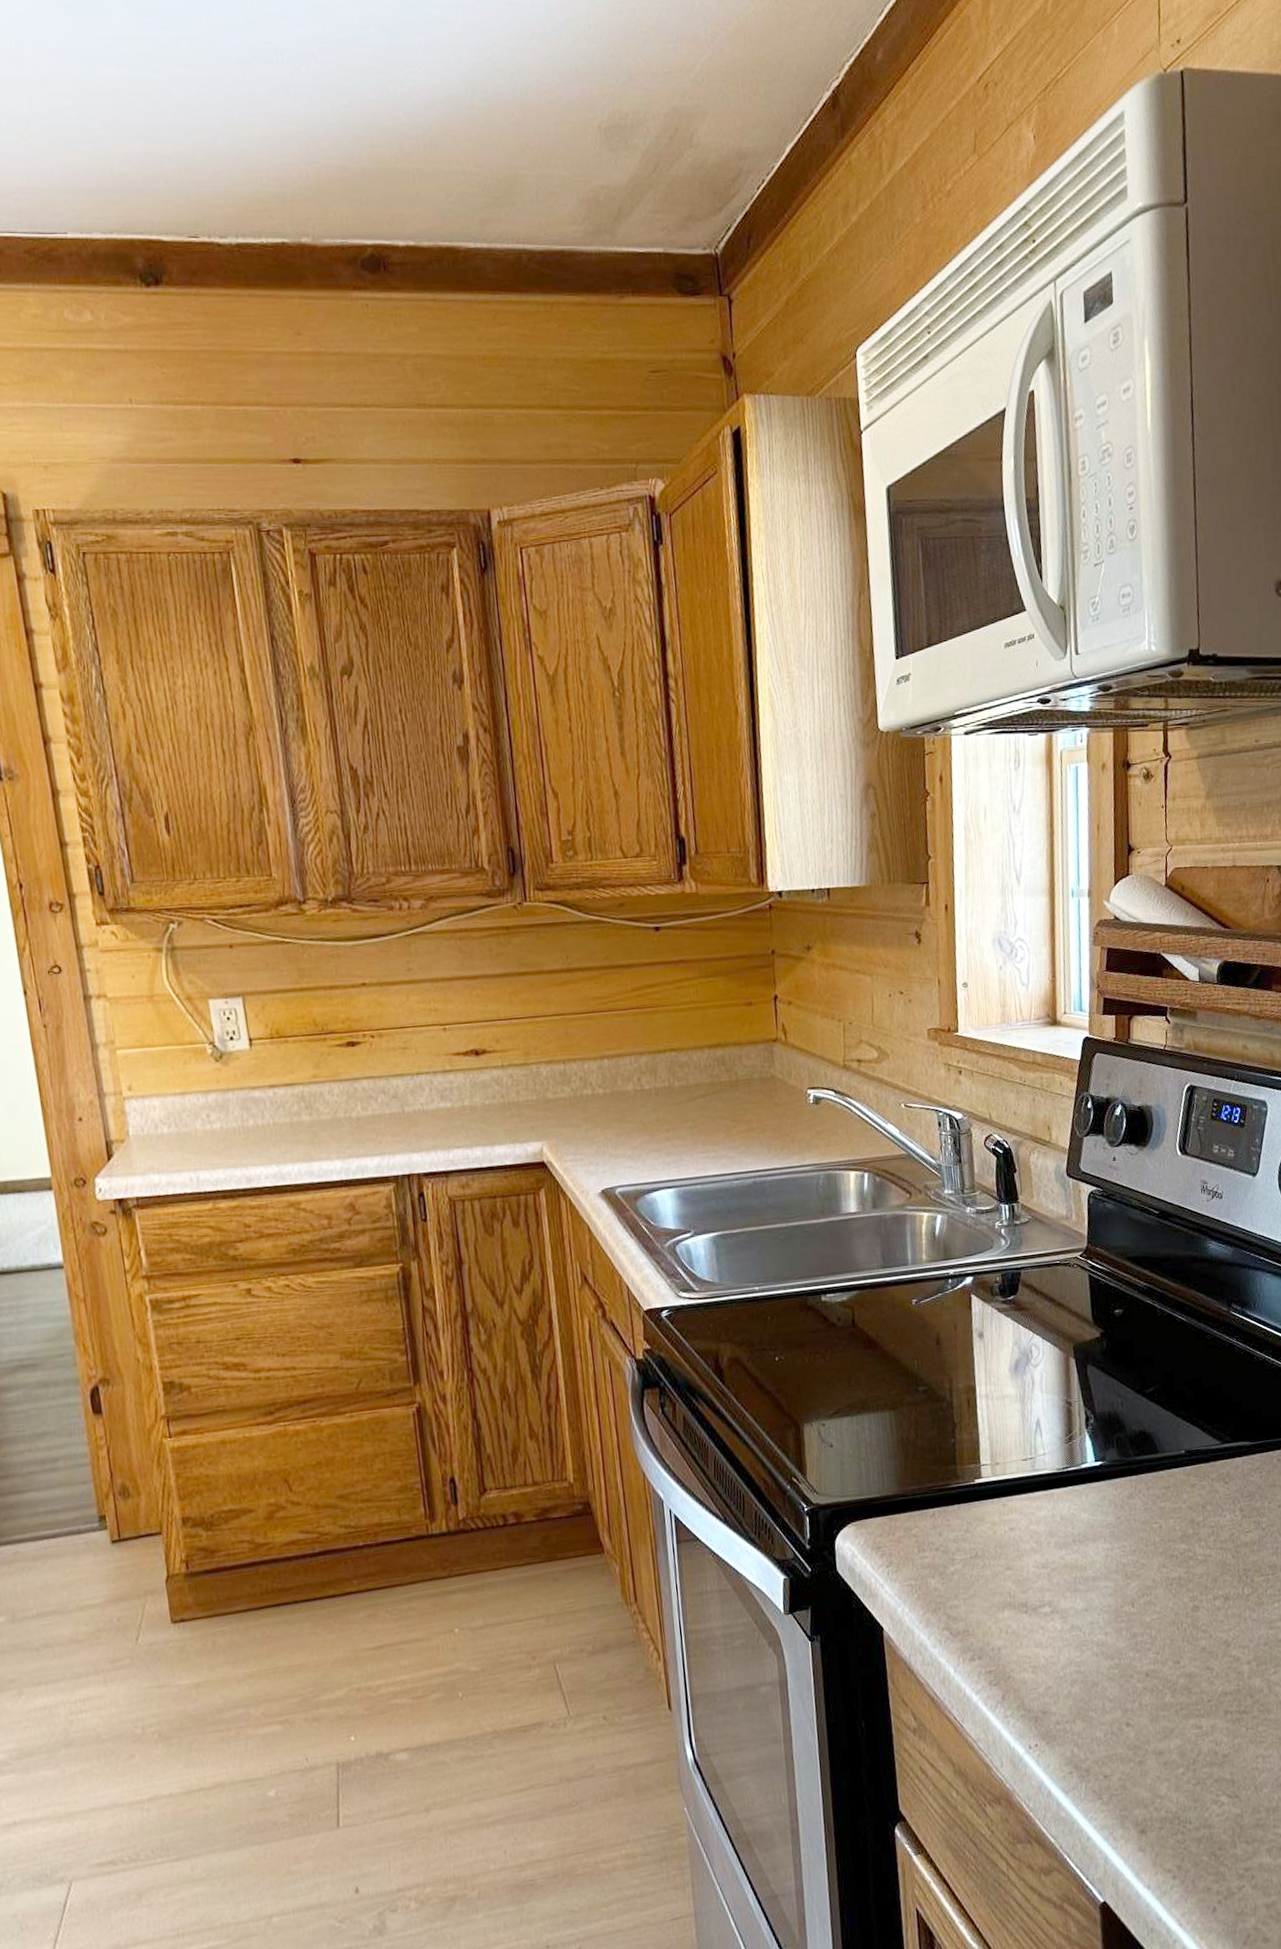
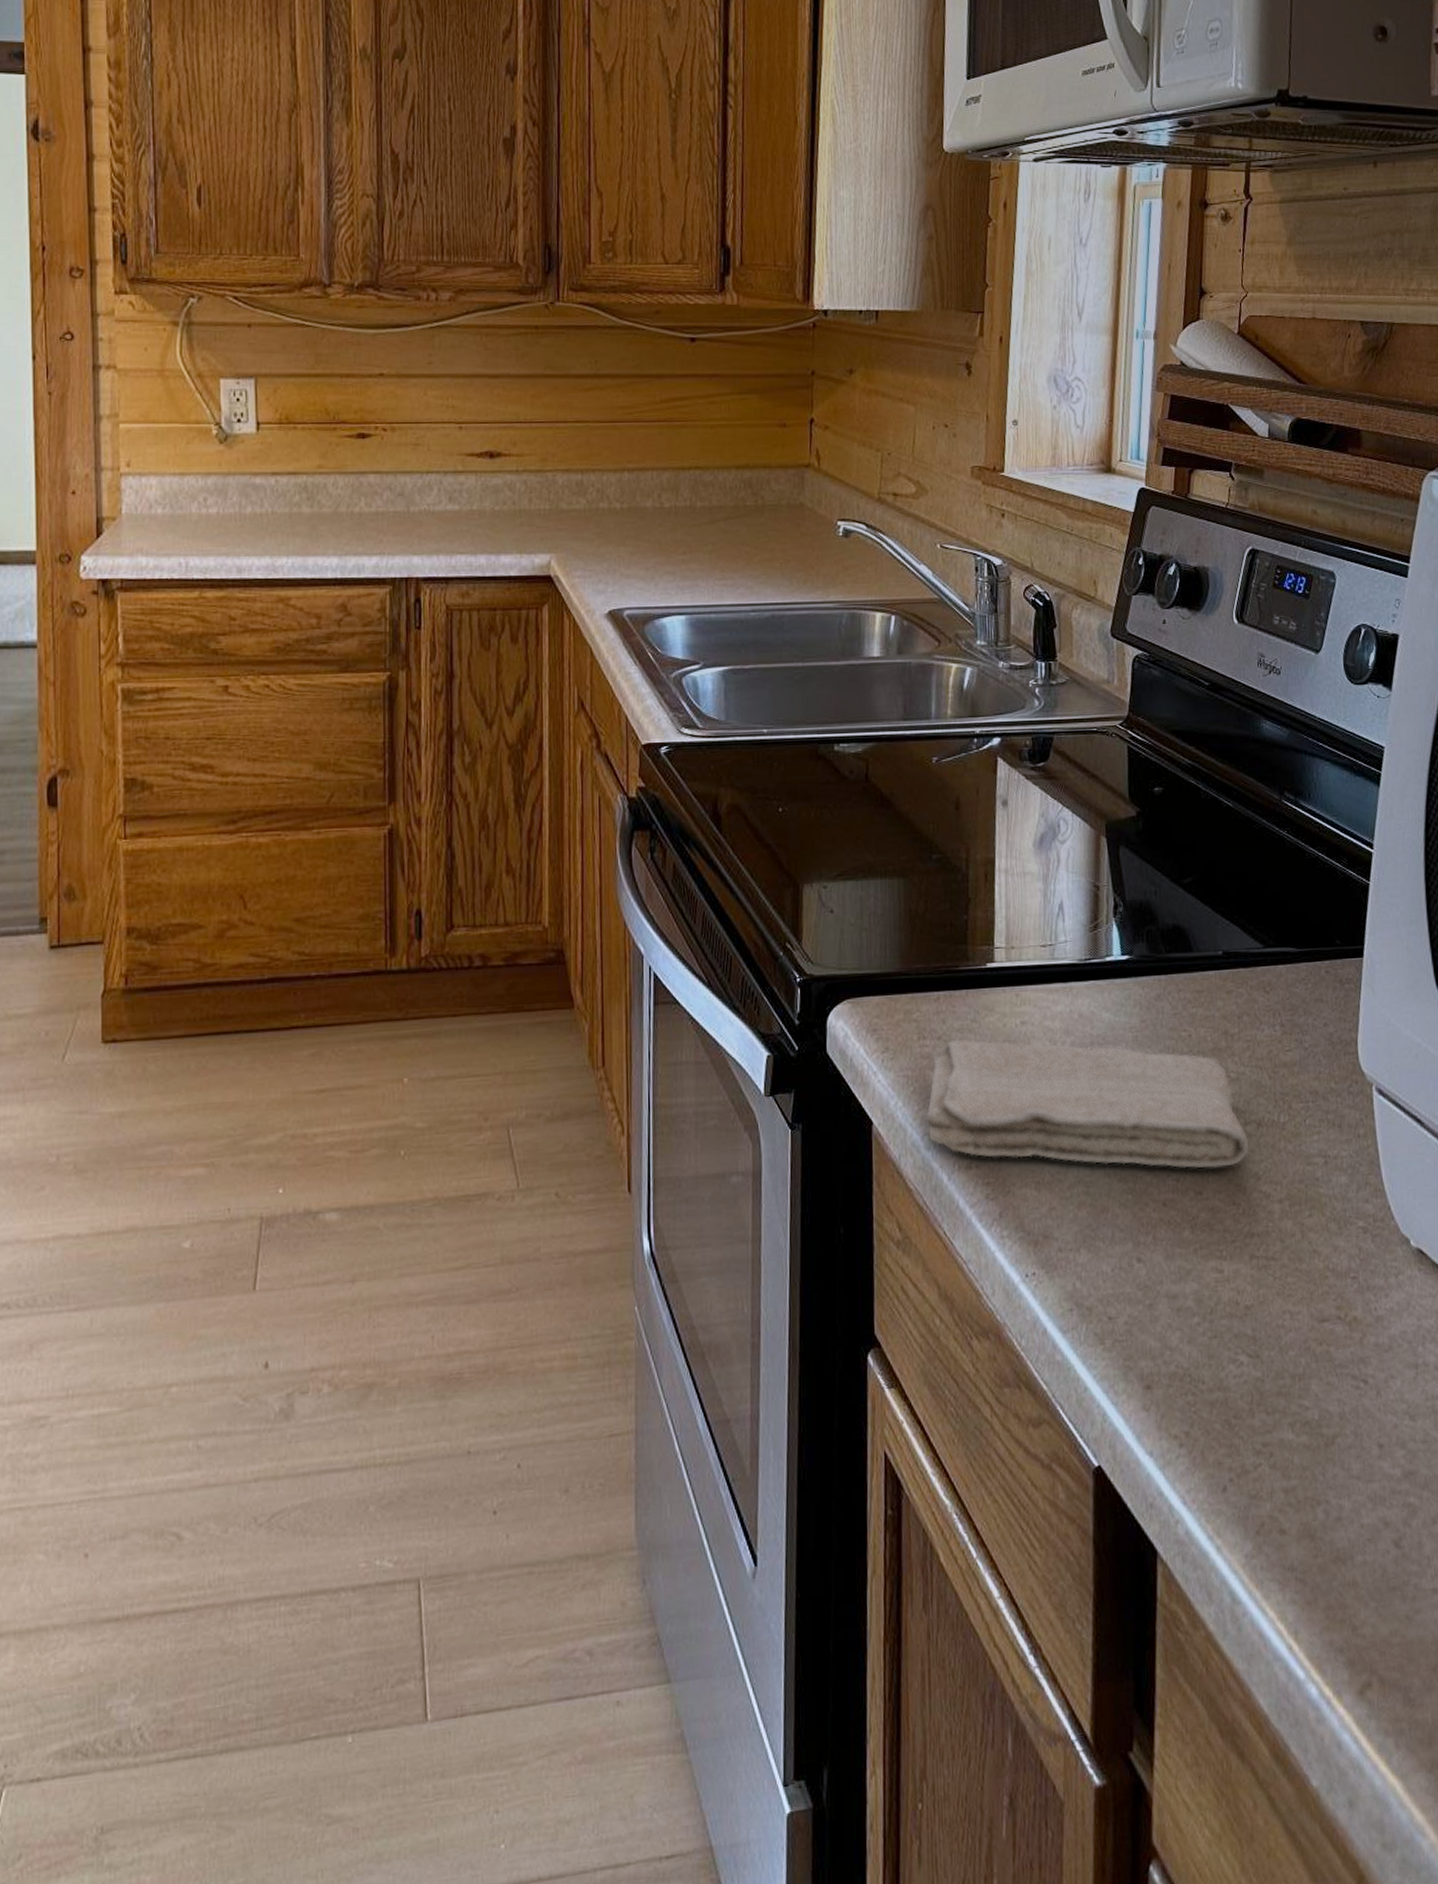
washcloth: none [930,1543,1219,1649] -> present [927,1040,1250,1168]

